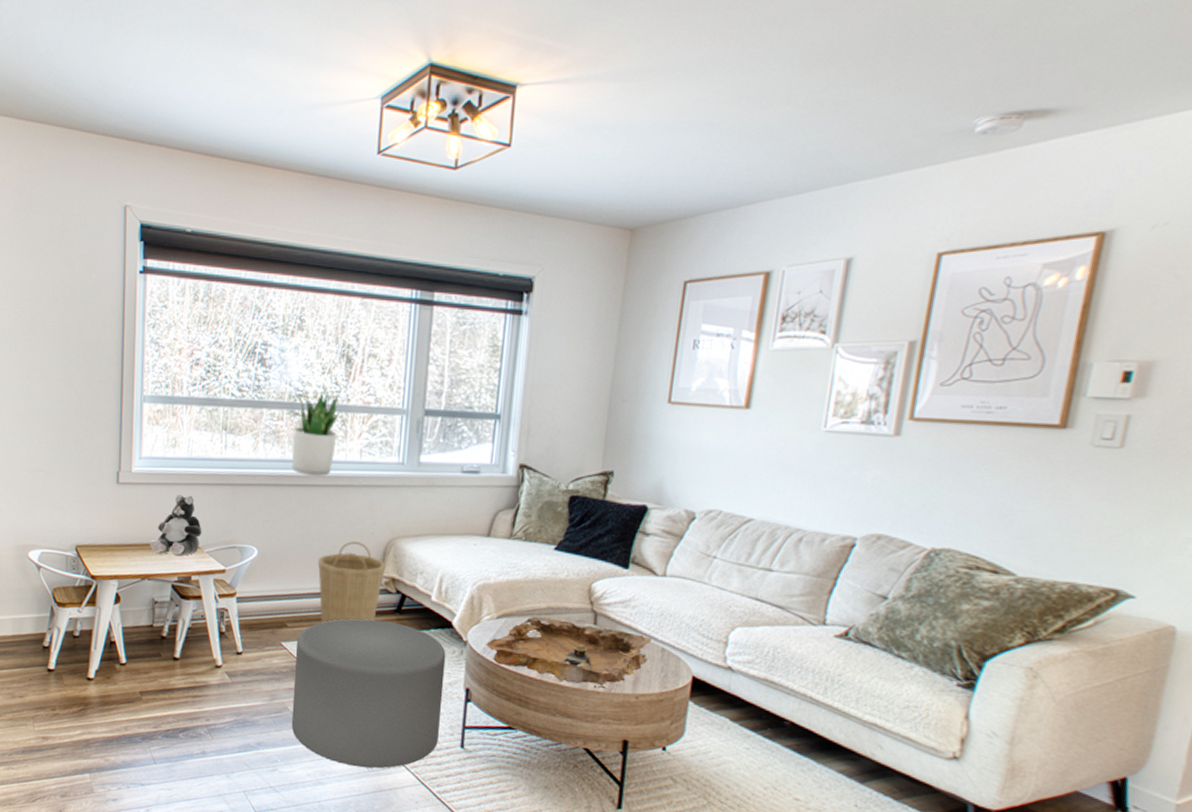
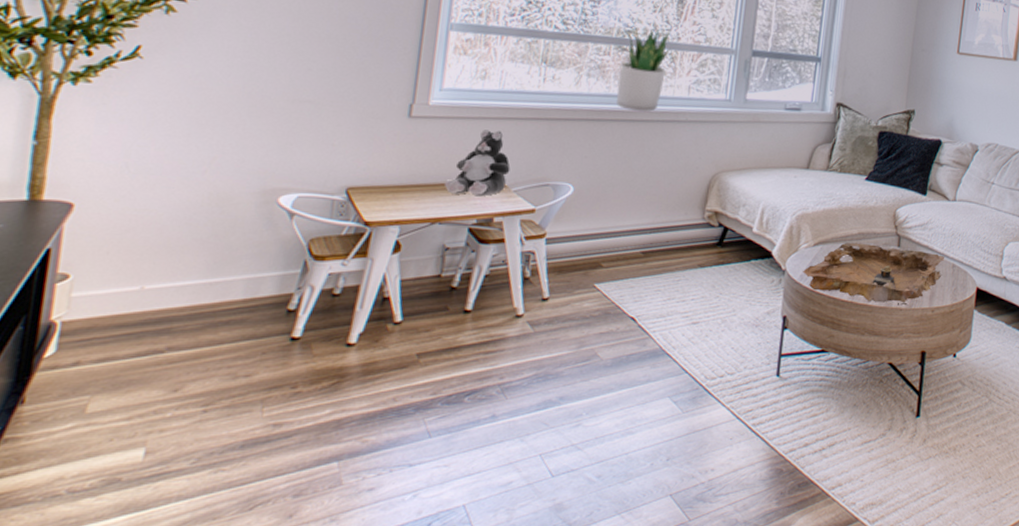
pouf: present [291,618,446,768] -> none [600,253,765,410]
basket: present [317,541,386,624] -> none [638,176,709,261]

